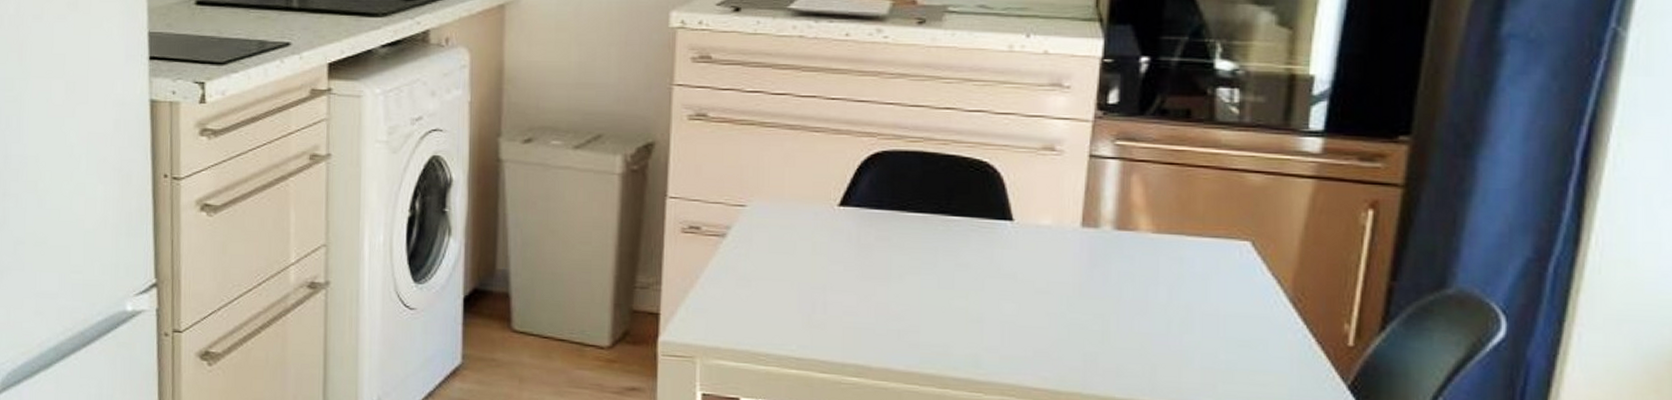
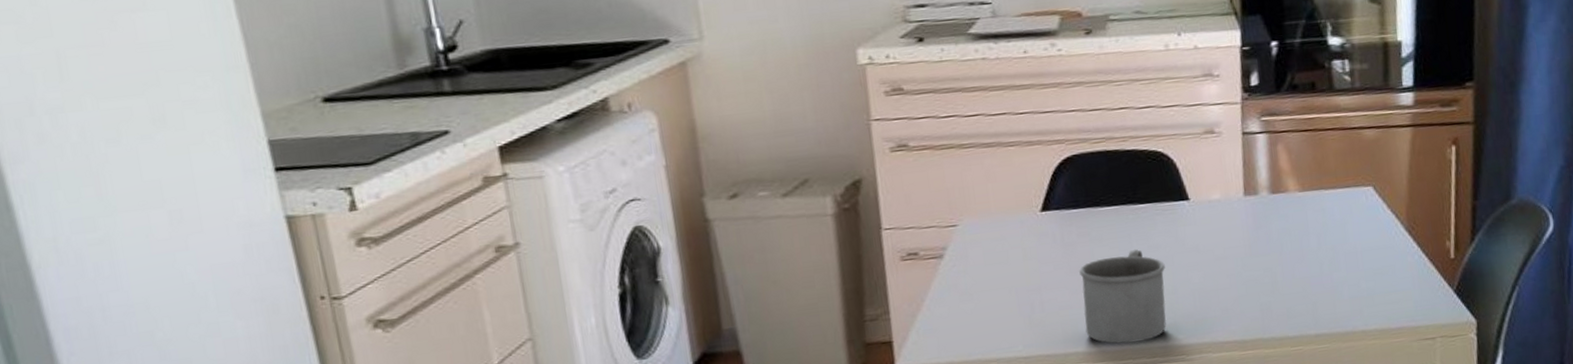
mug: none [869,264,973,368] -> present [1079,248,1167,344]

